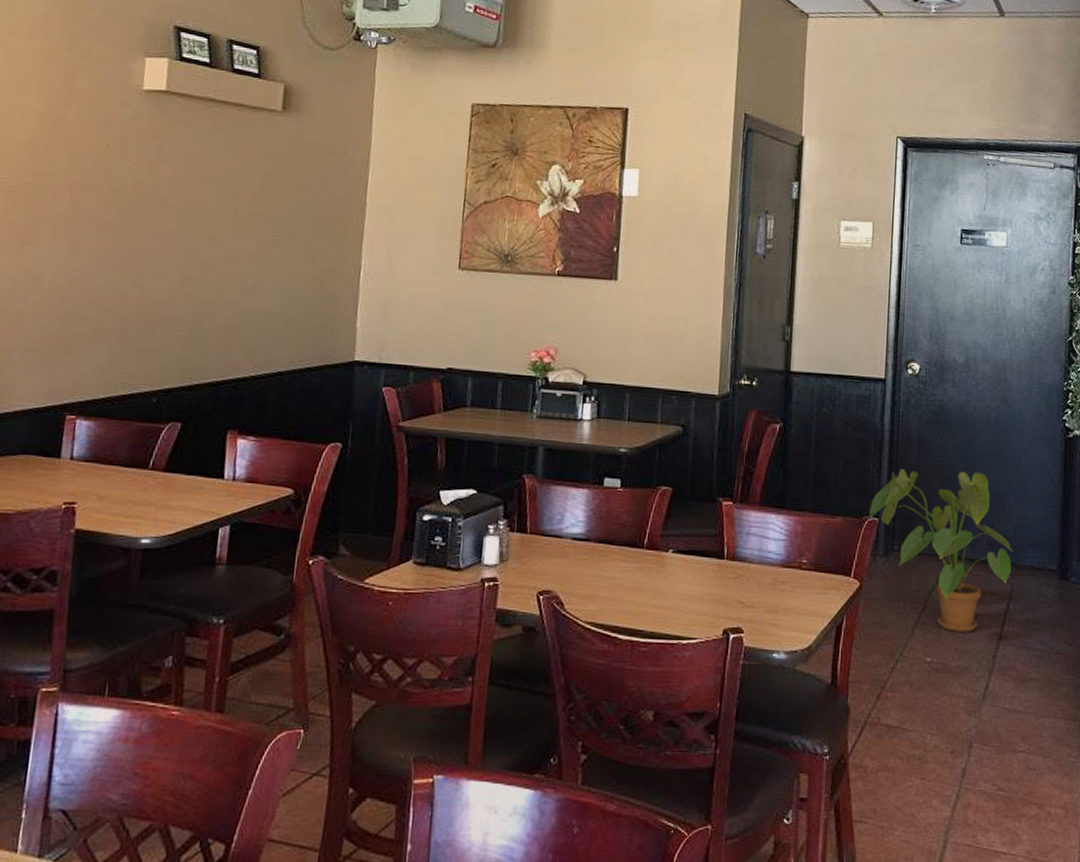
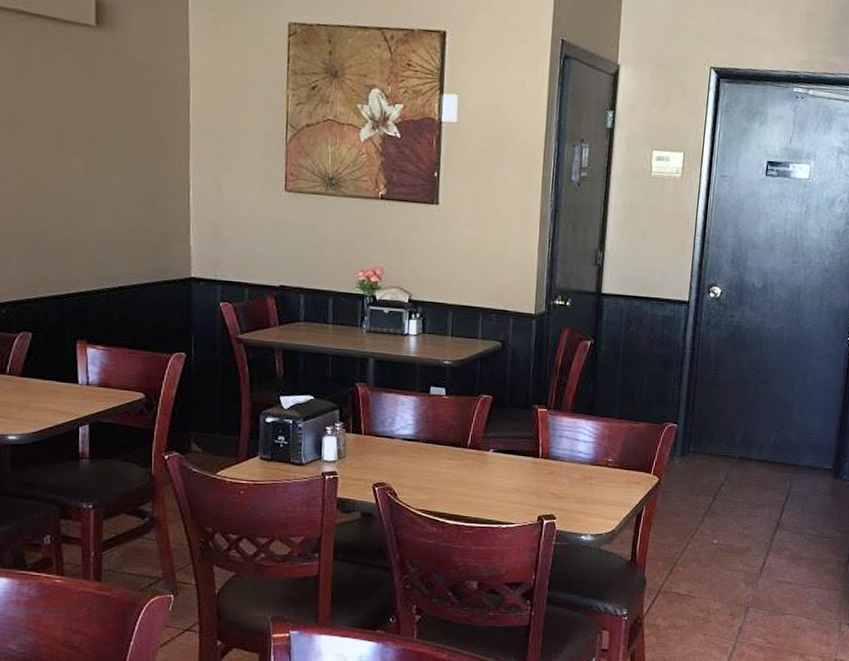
house plant: present [869,469,1014,632] -> none [669,382,795,520]

